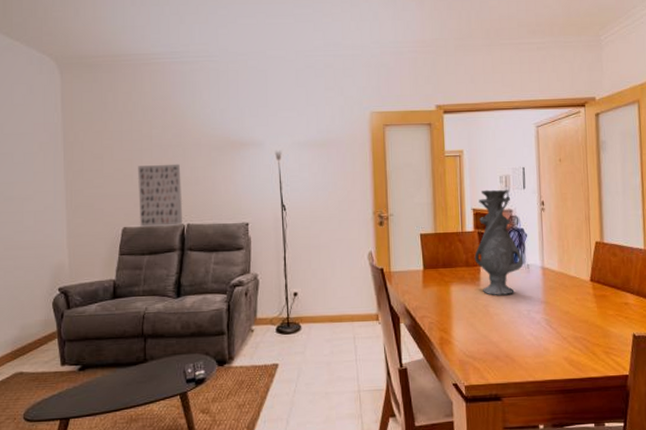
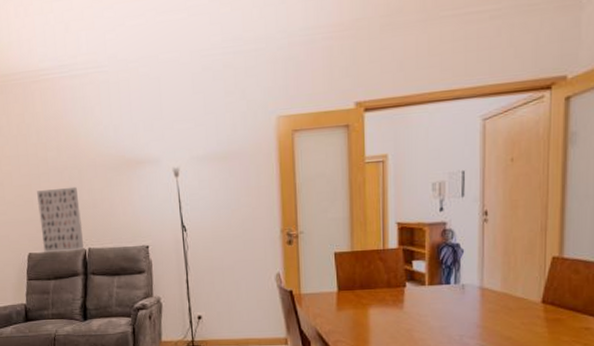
vase: present [474,189,524,295] -> none [397,198,458,319]

